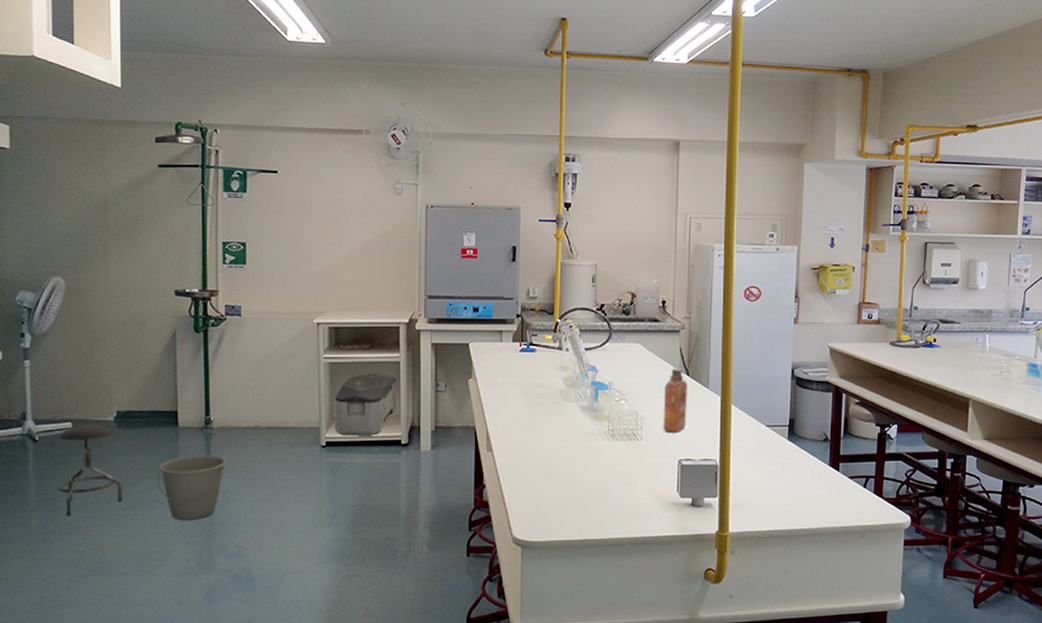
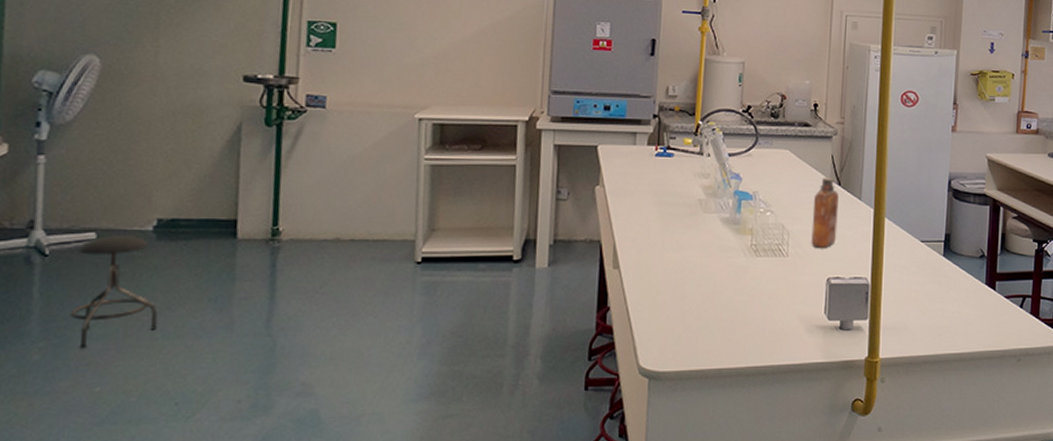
bucket: present [156,455,227,521] -> none [204,273,297,353]
container: present [335,374,396,436] -> none [433,179,510,251]

